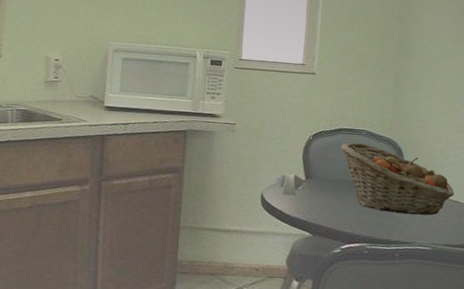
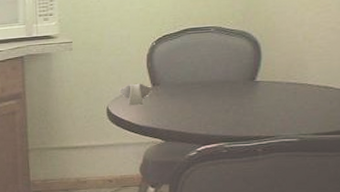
fruit basket: present [341,142,455,216] -> none [188,40,323,109]

